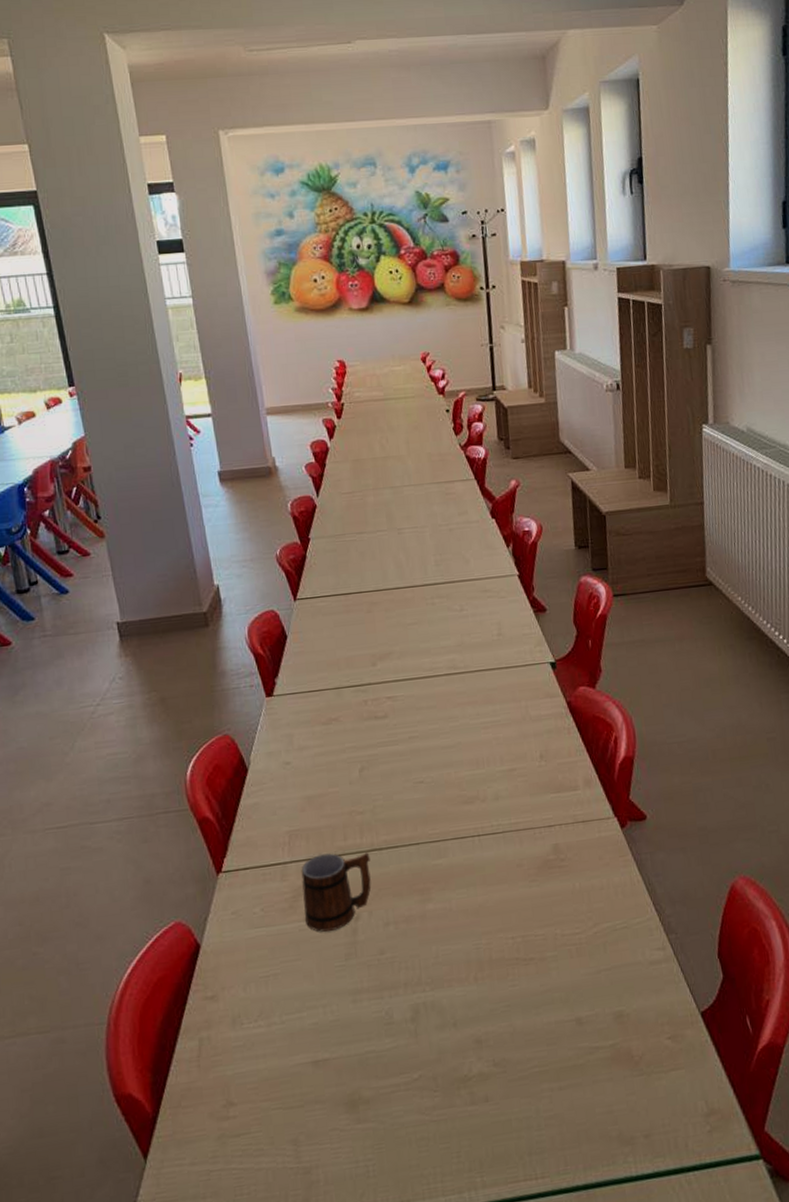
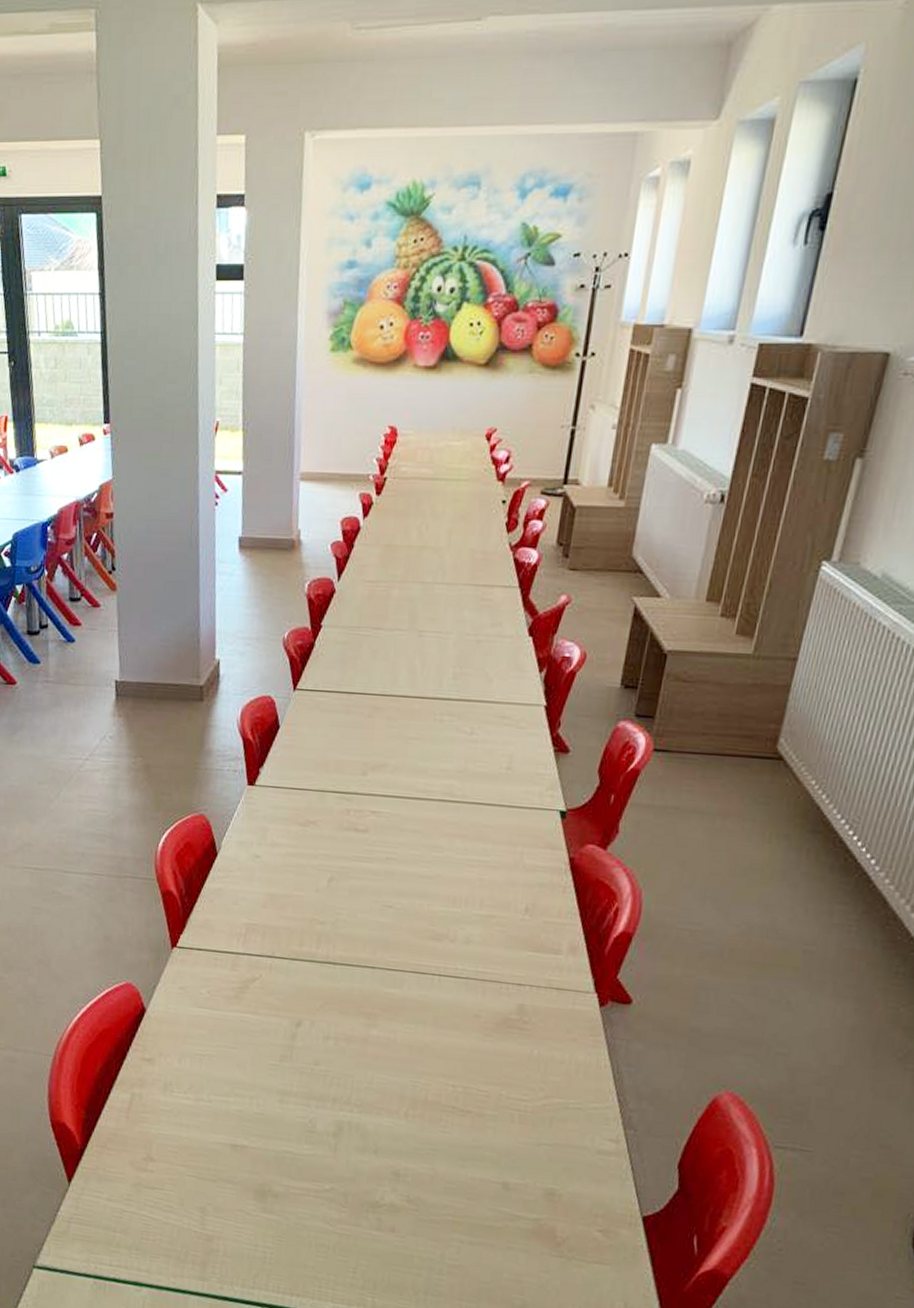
mug: present [301,852,372,932] -> none [248,953,323,1030]

